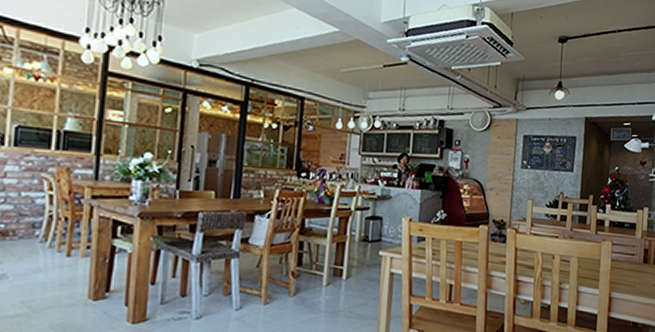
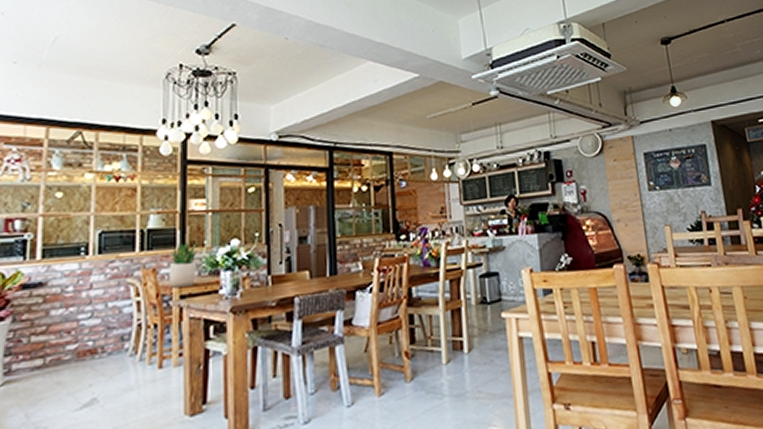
planter: none [82,147,112,189] -> present [169,241,197,288]

